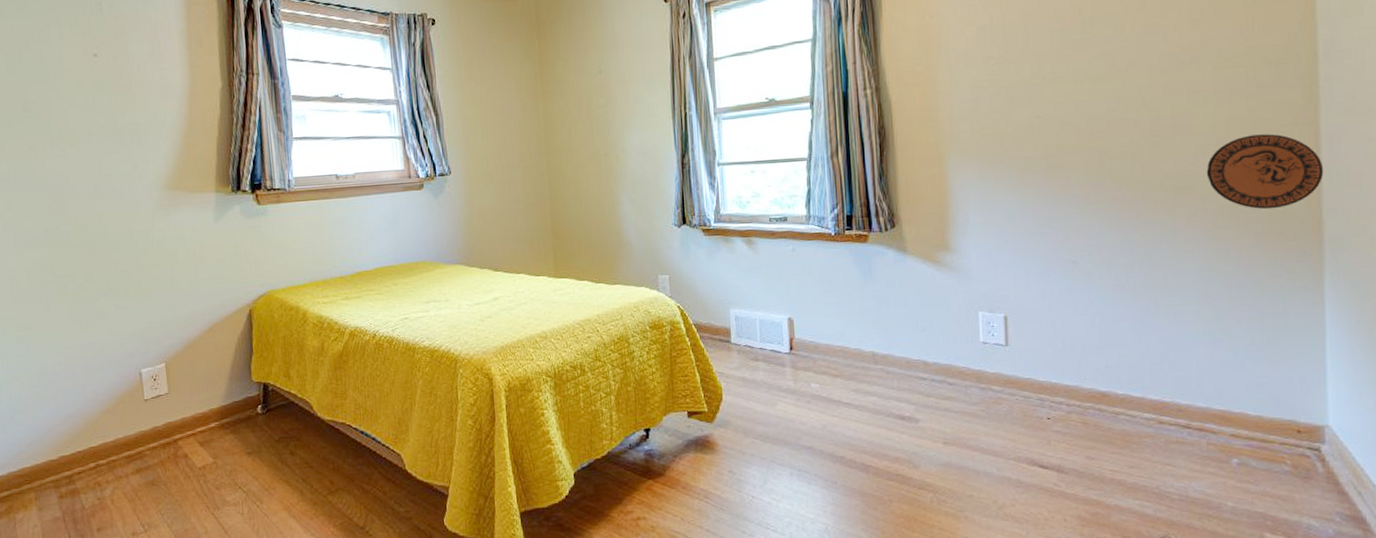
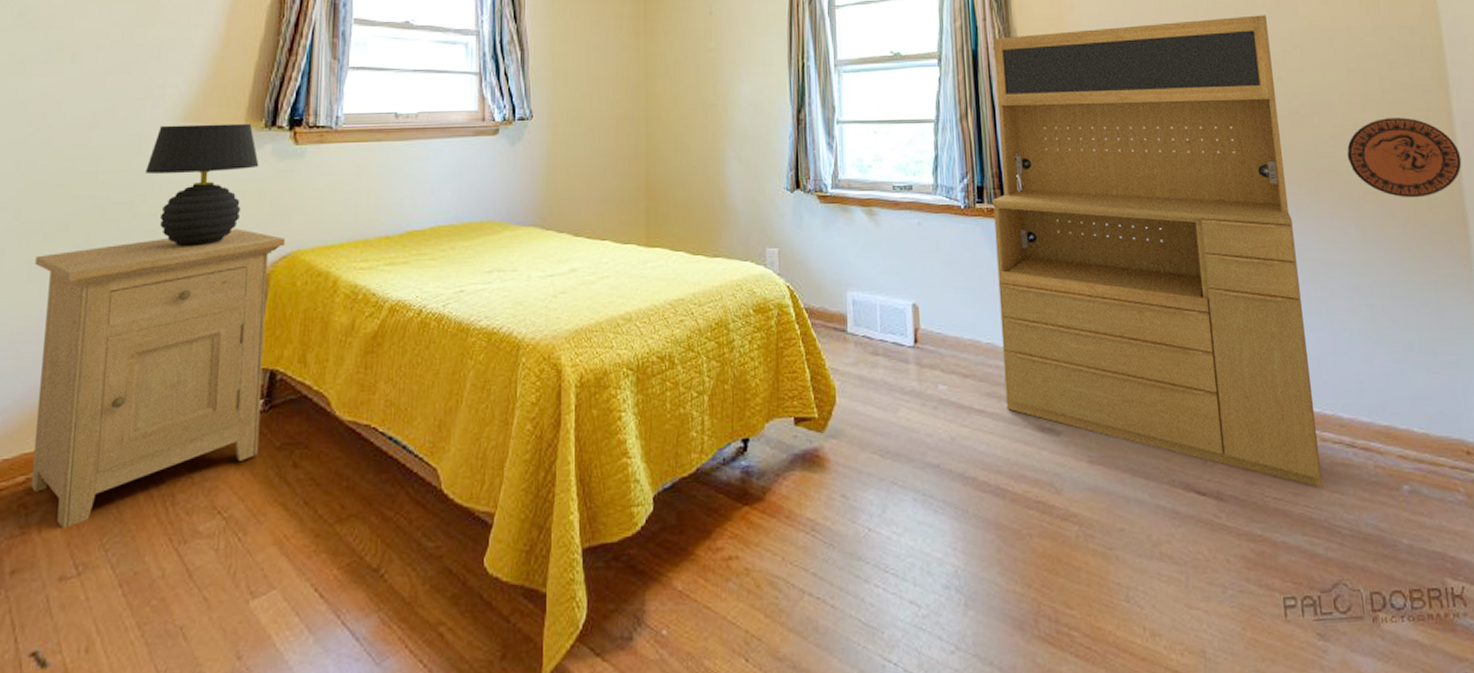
nightstand: none [72,274,263,499] -> present [30,228,286,528]
table lamp: none [143,189,232,291] -> present [145,123,259,247]
drawer: none [860,42,1157,462] -> present [991,15,1323,489]

